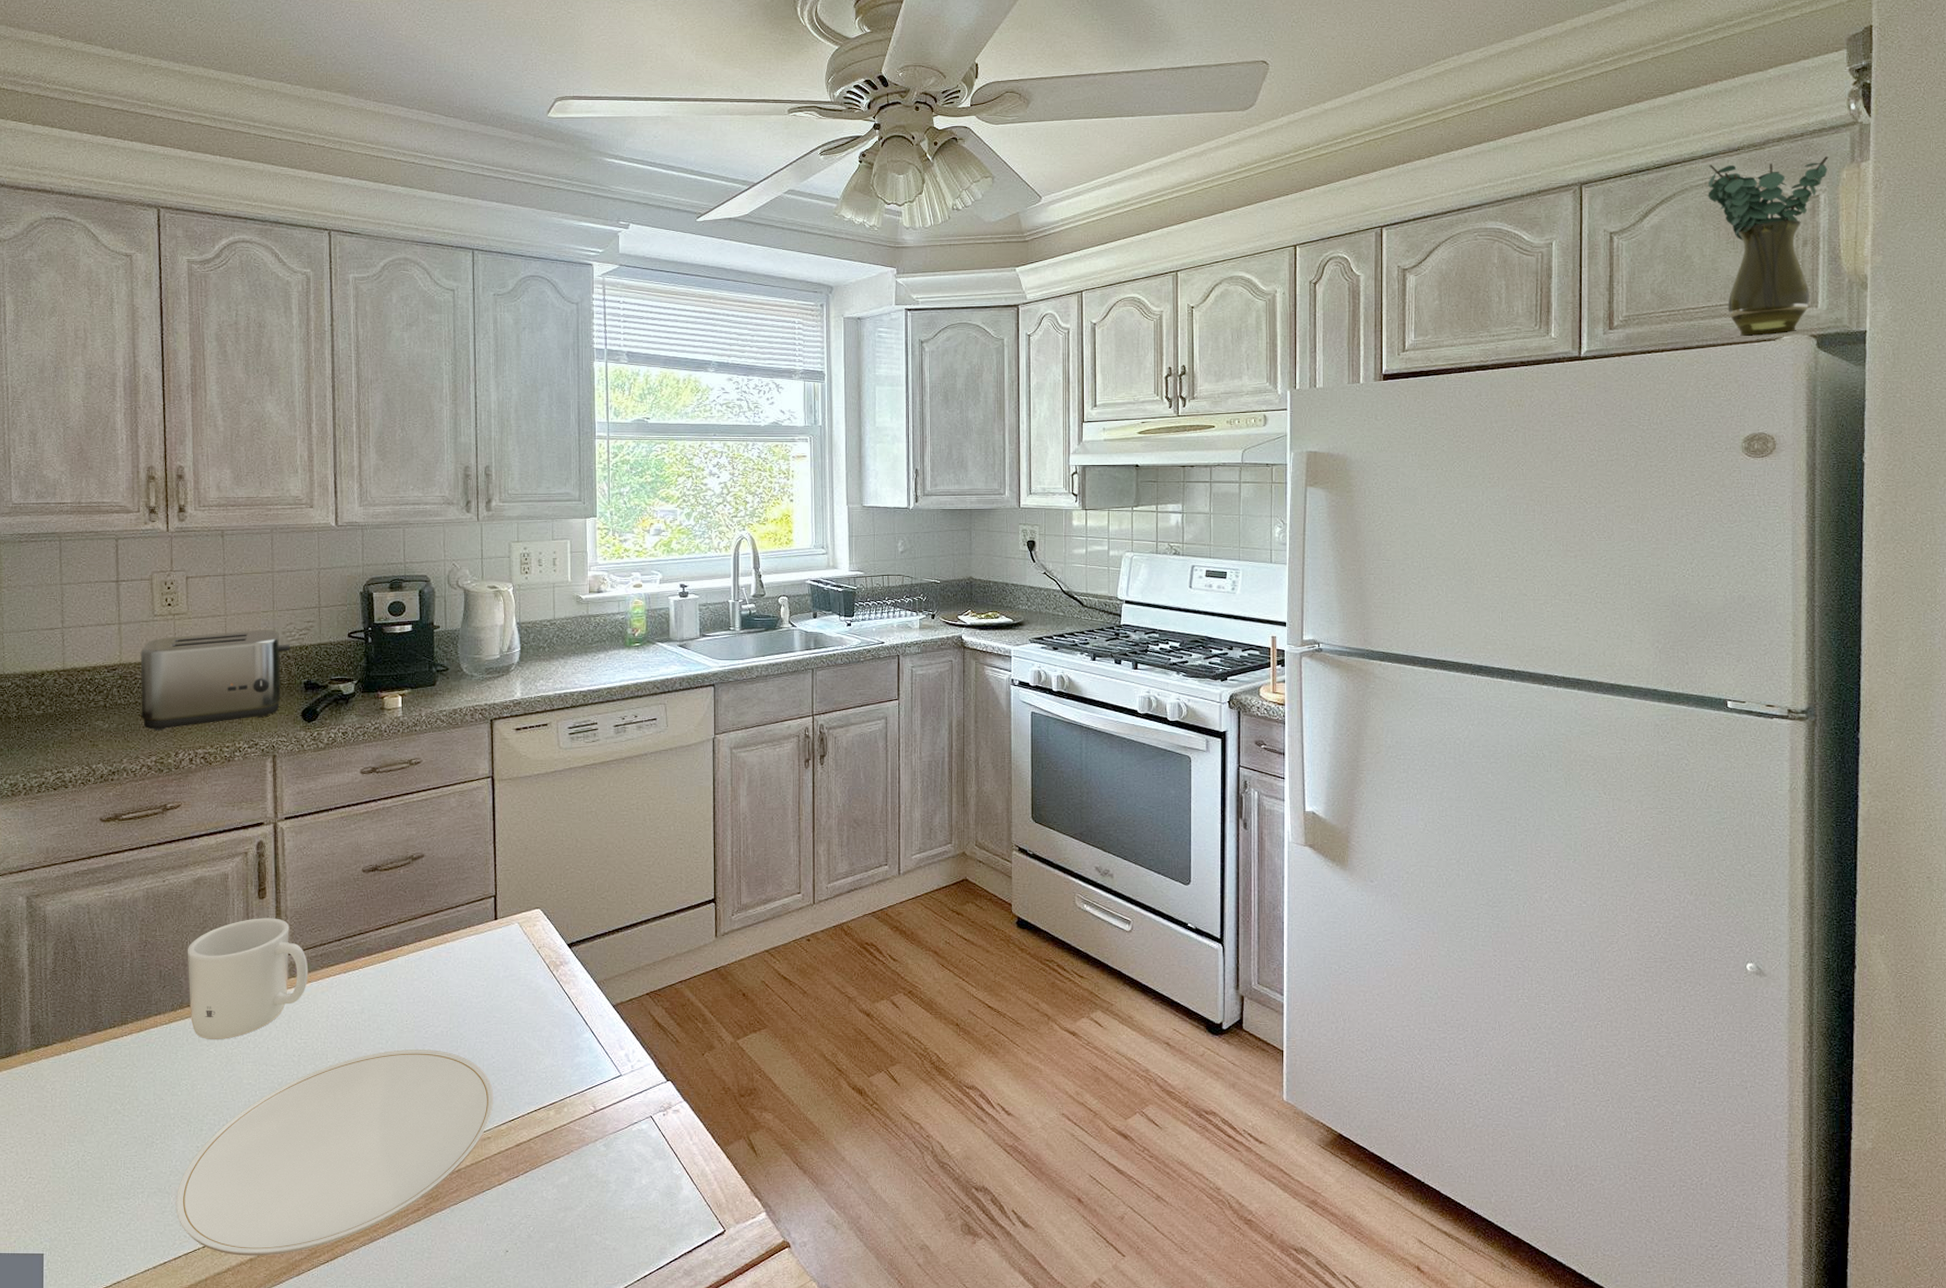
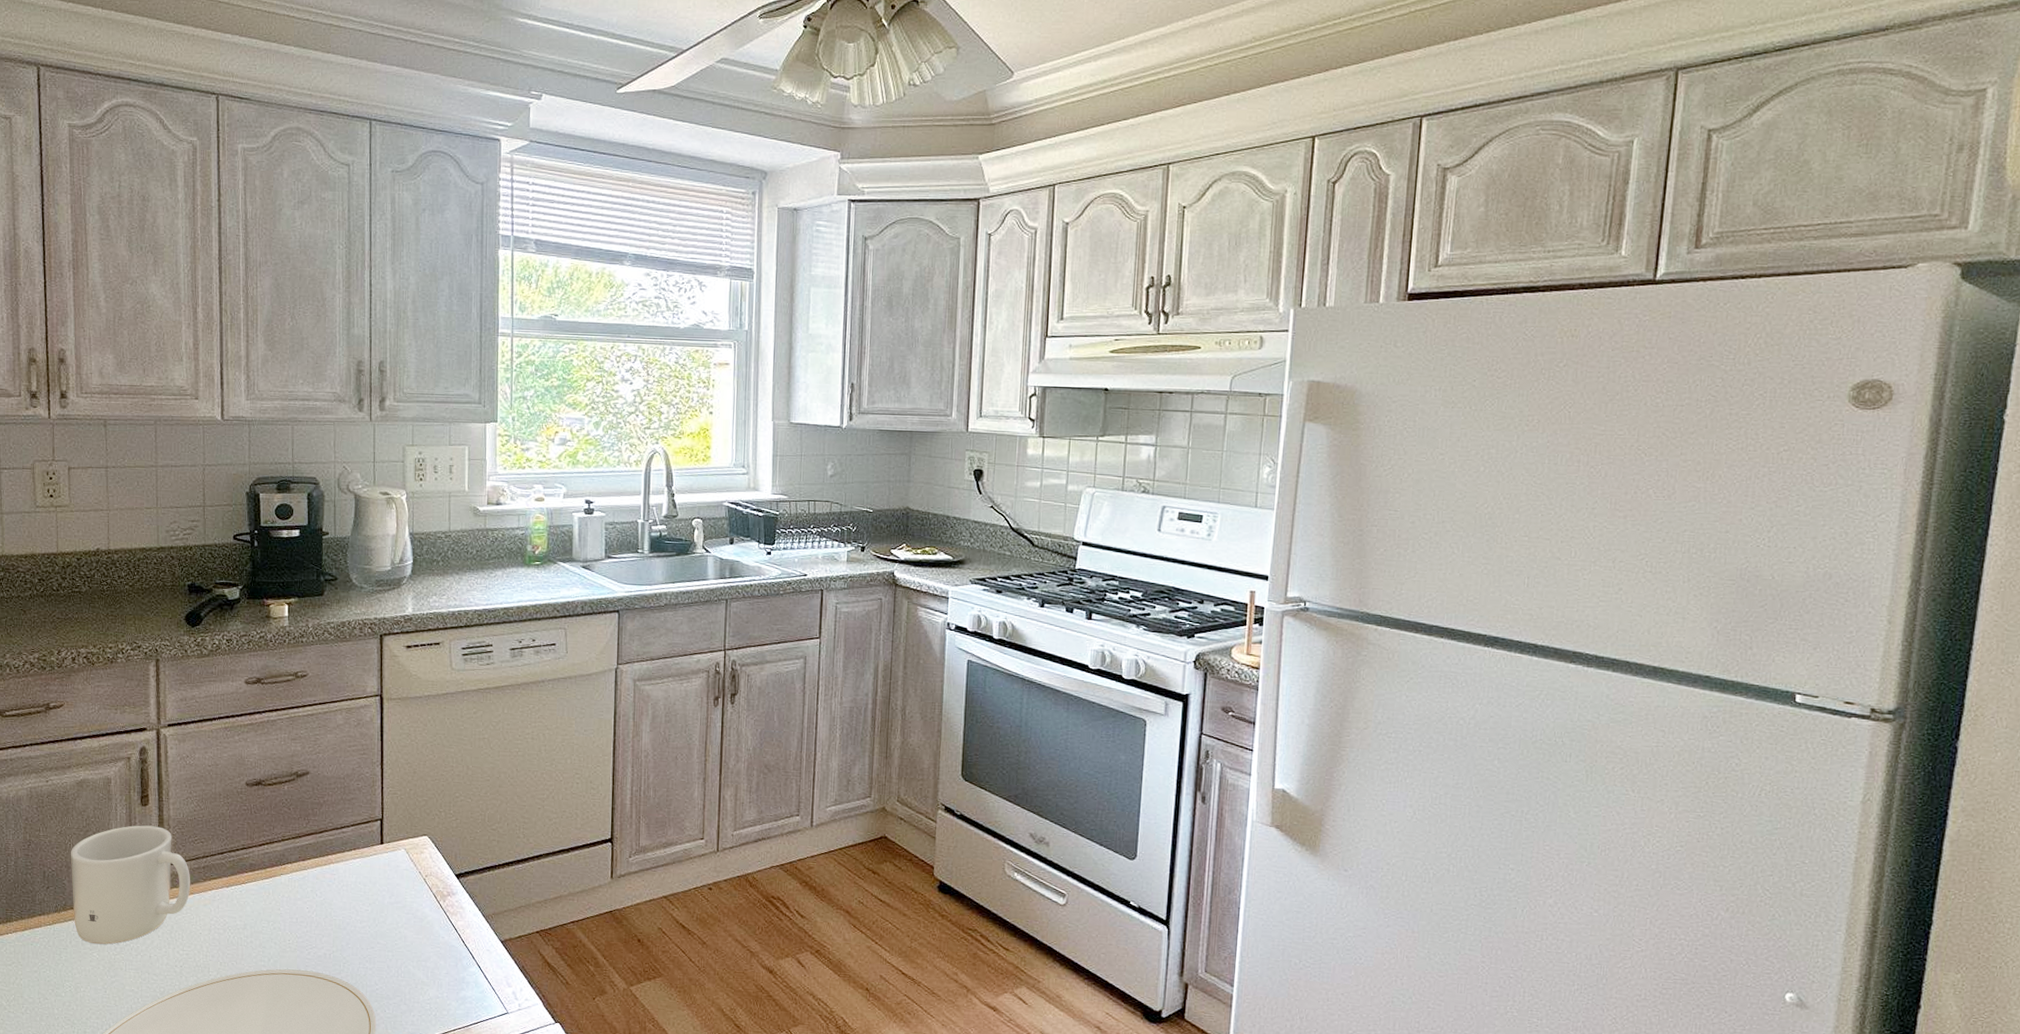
toaster: present [140,630,291,731] -> none [22,527,175,627]
vase: present [1708,156,1829,336] -> none [1839,39,2005,262]

